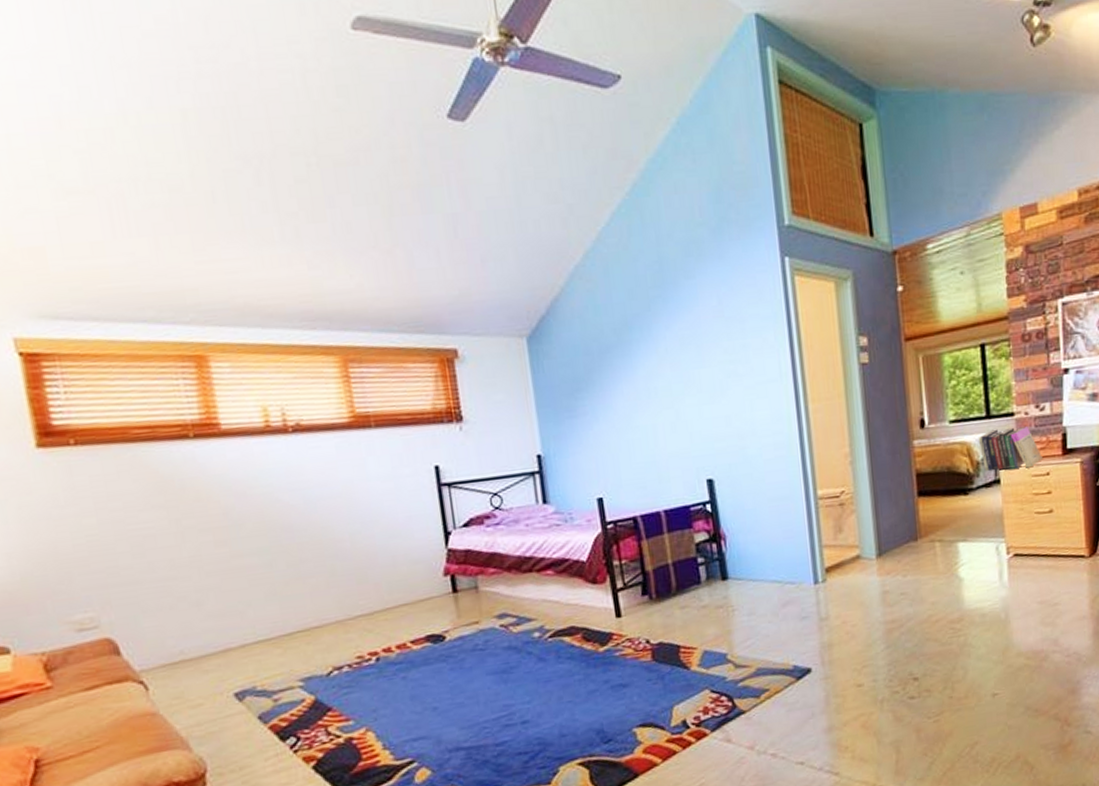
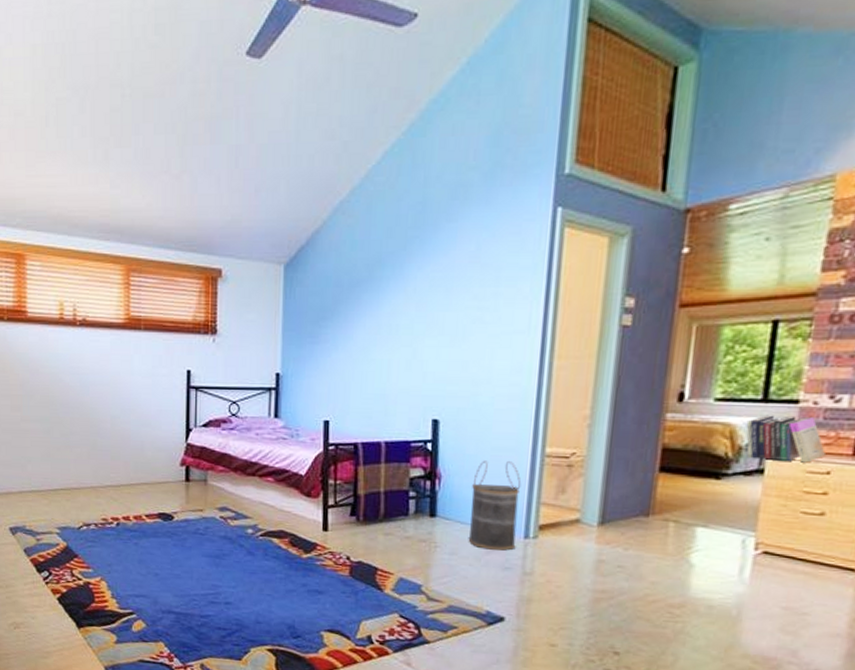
basket: none [757,509,808,603] -> present [468,460,522,551]

